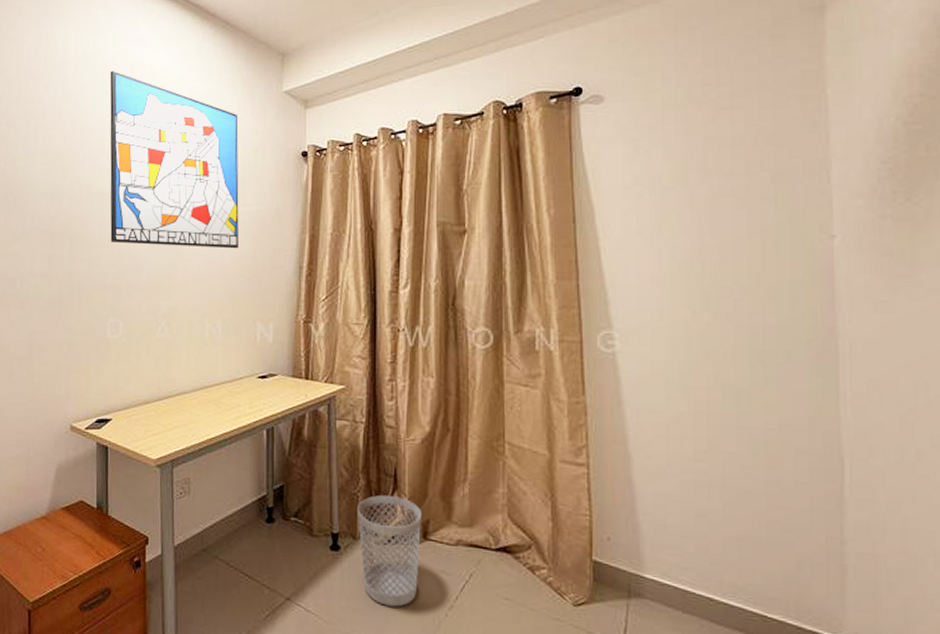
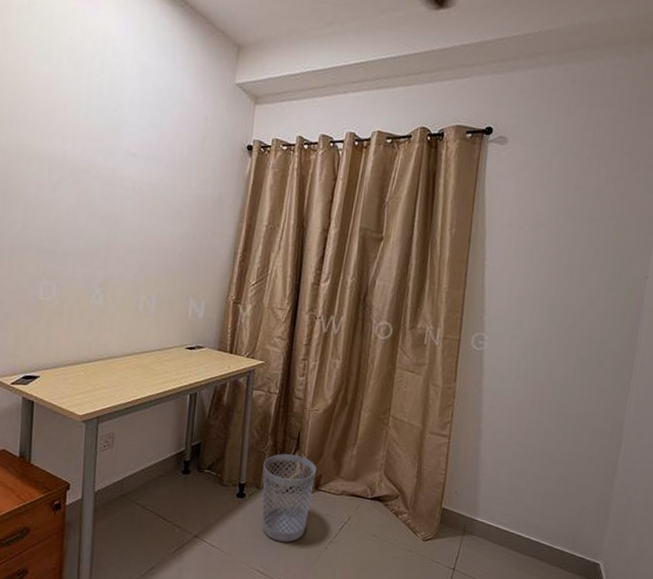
wall art: present [110,70,239,249] -> none [48,28,189,229]

